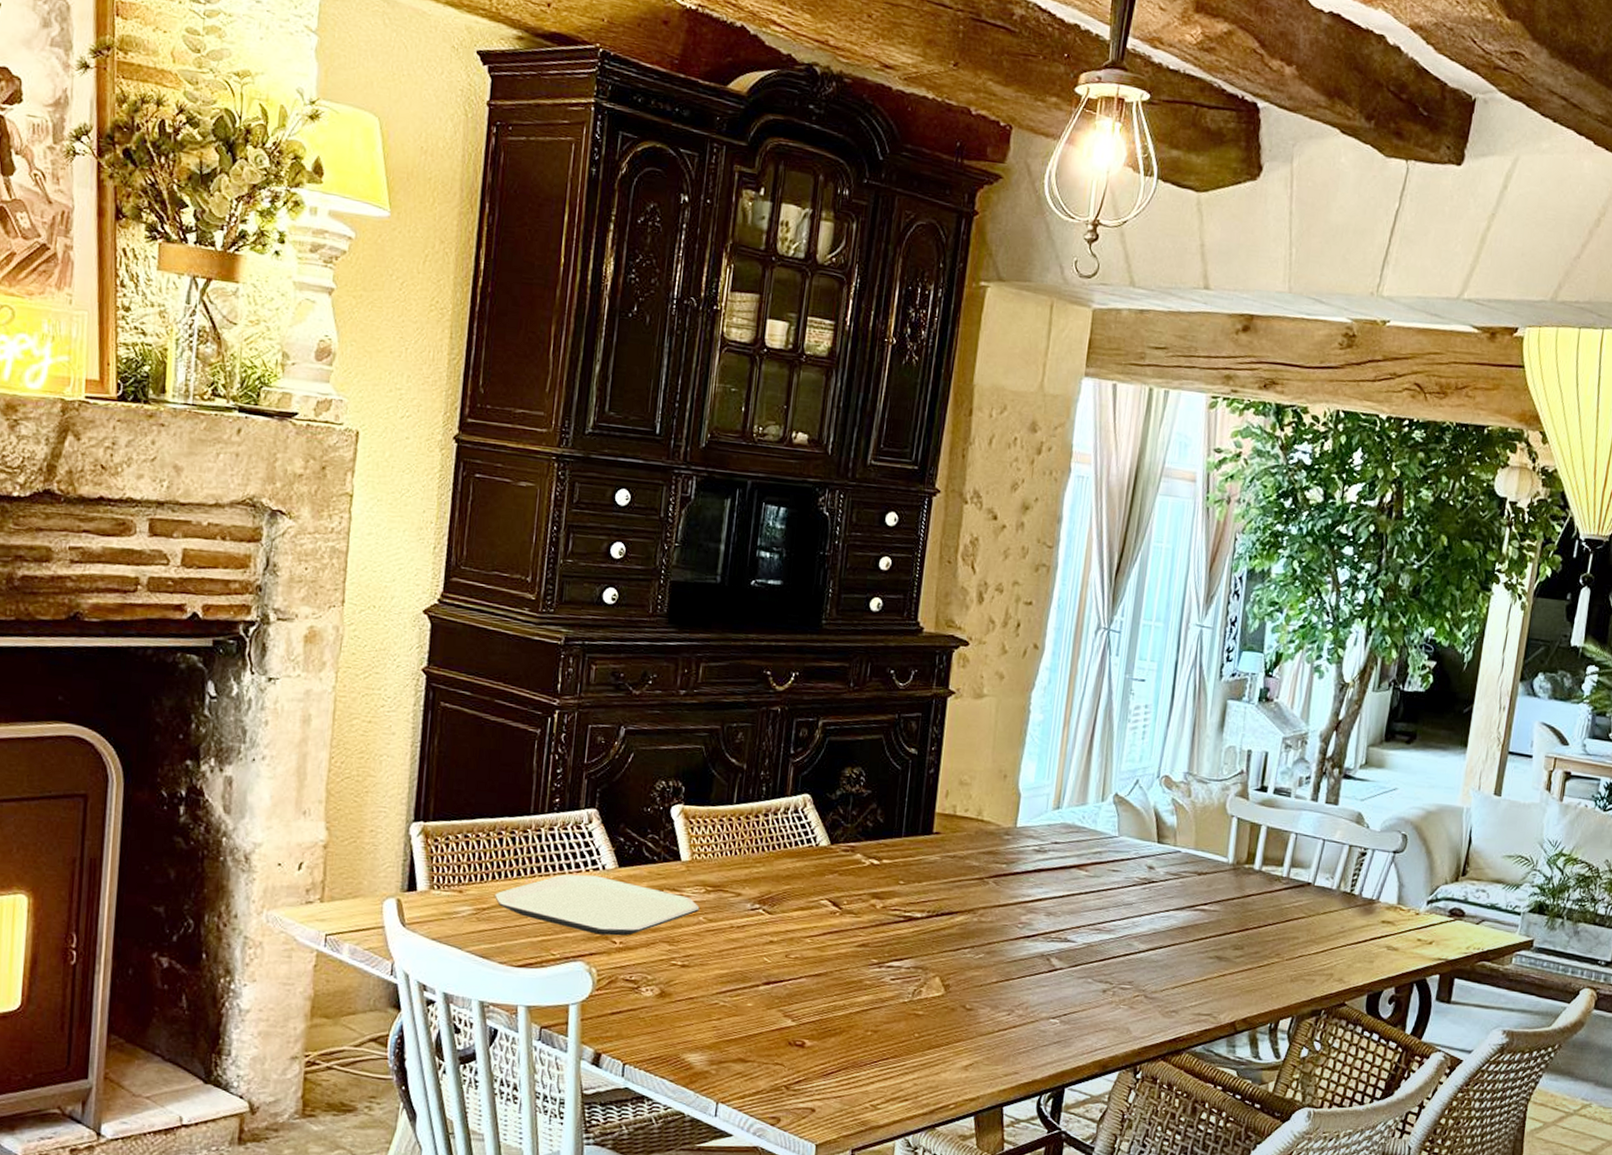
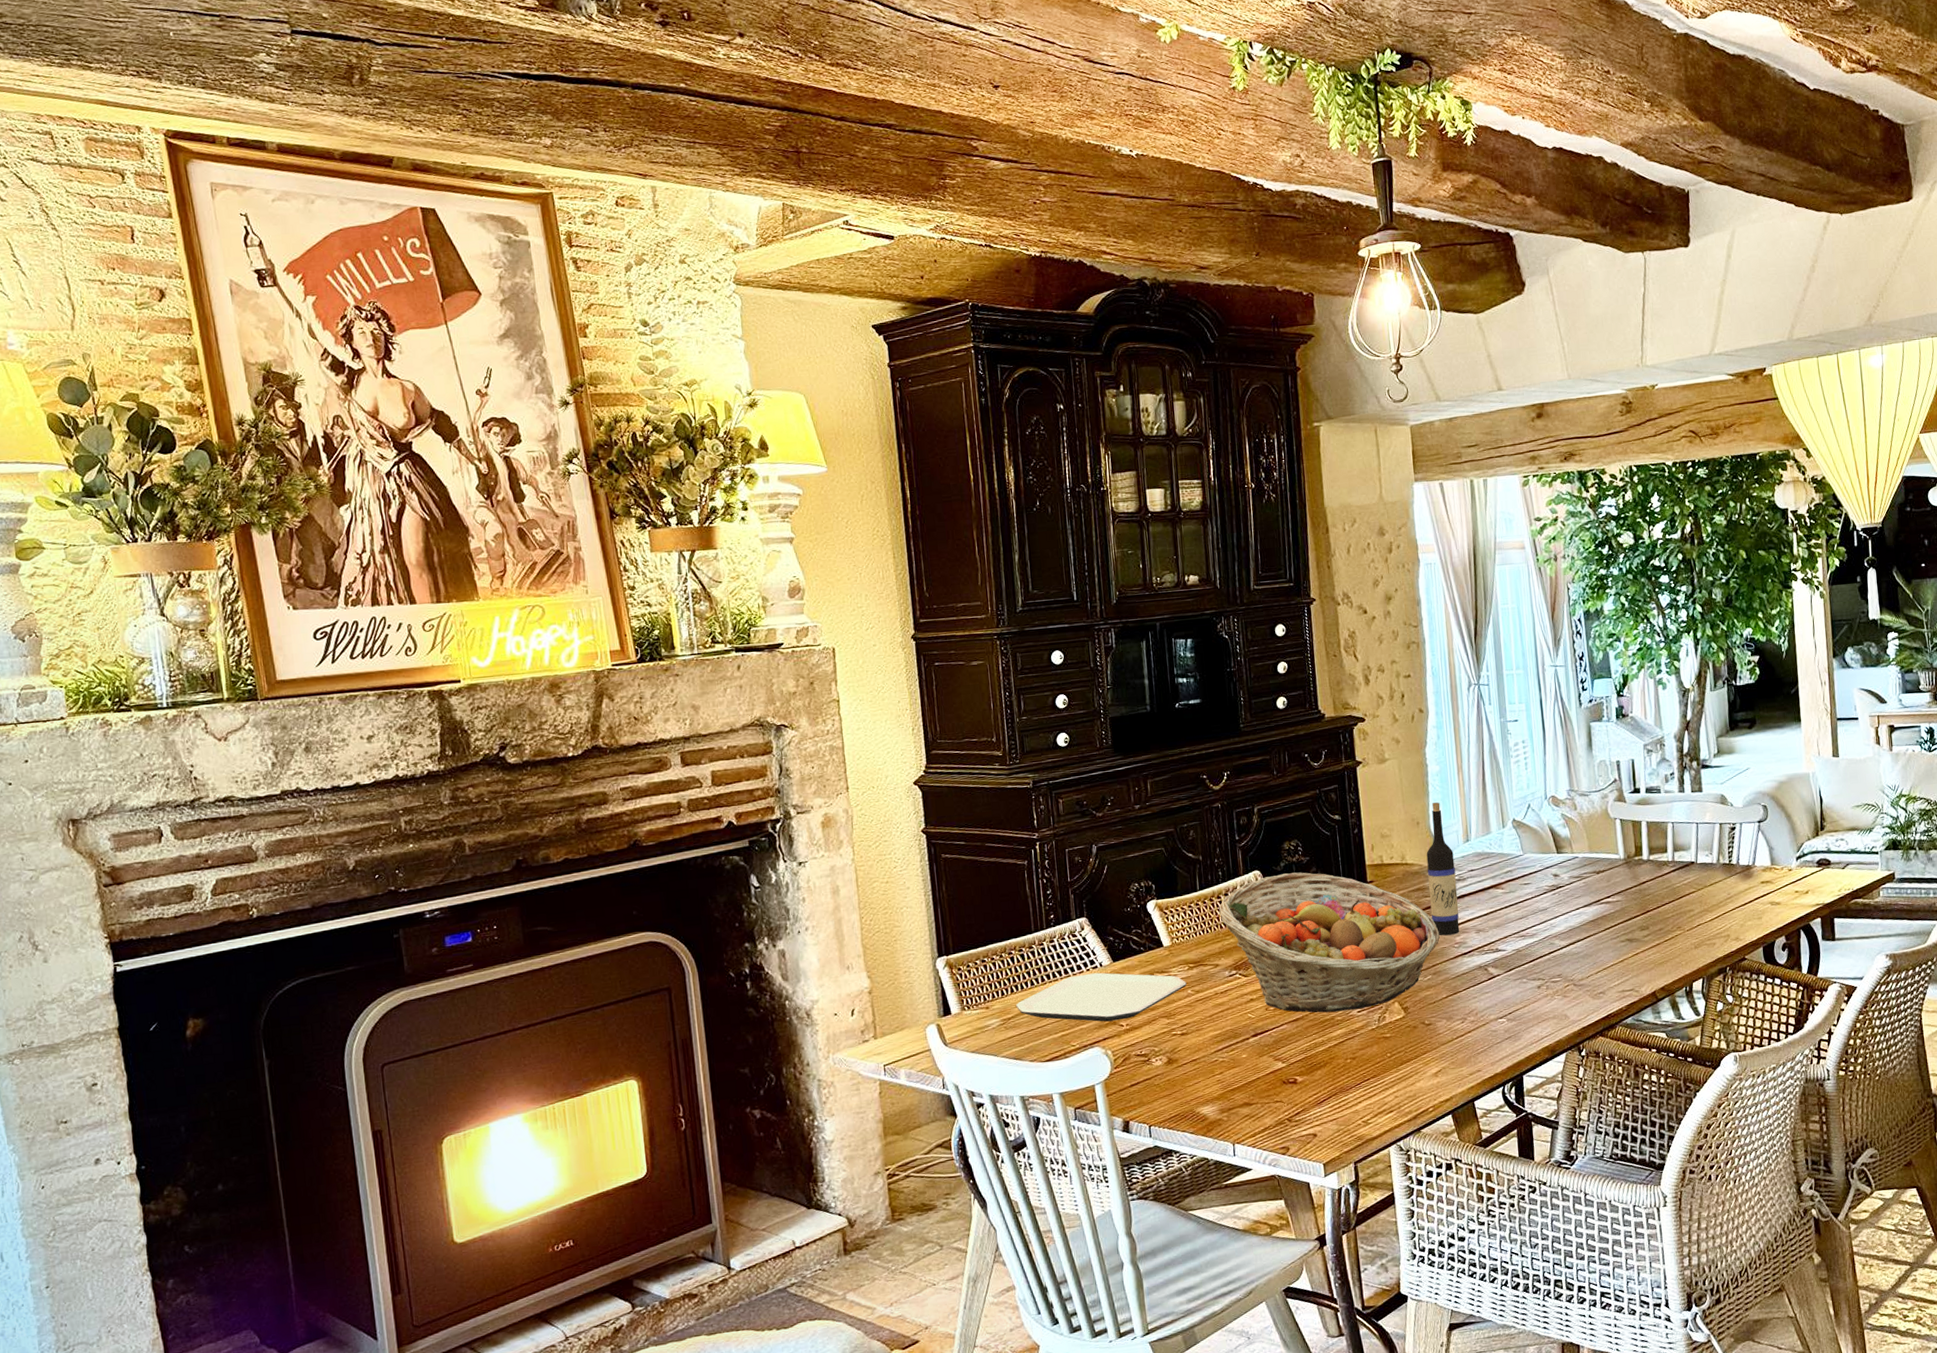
fruit basket: none [754,803,1004,977] -> present [1219,872,1440,1013]
wine bottle: none [998,756,1039,913] -> present [1426,802,1460,936]

